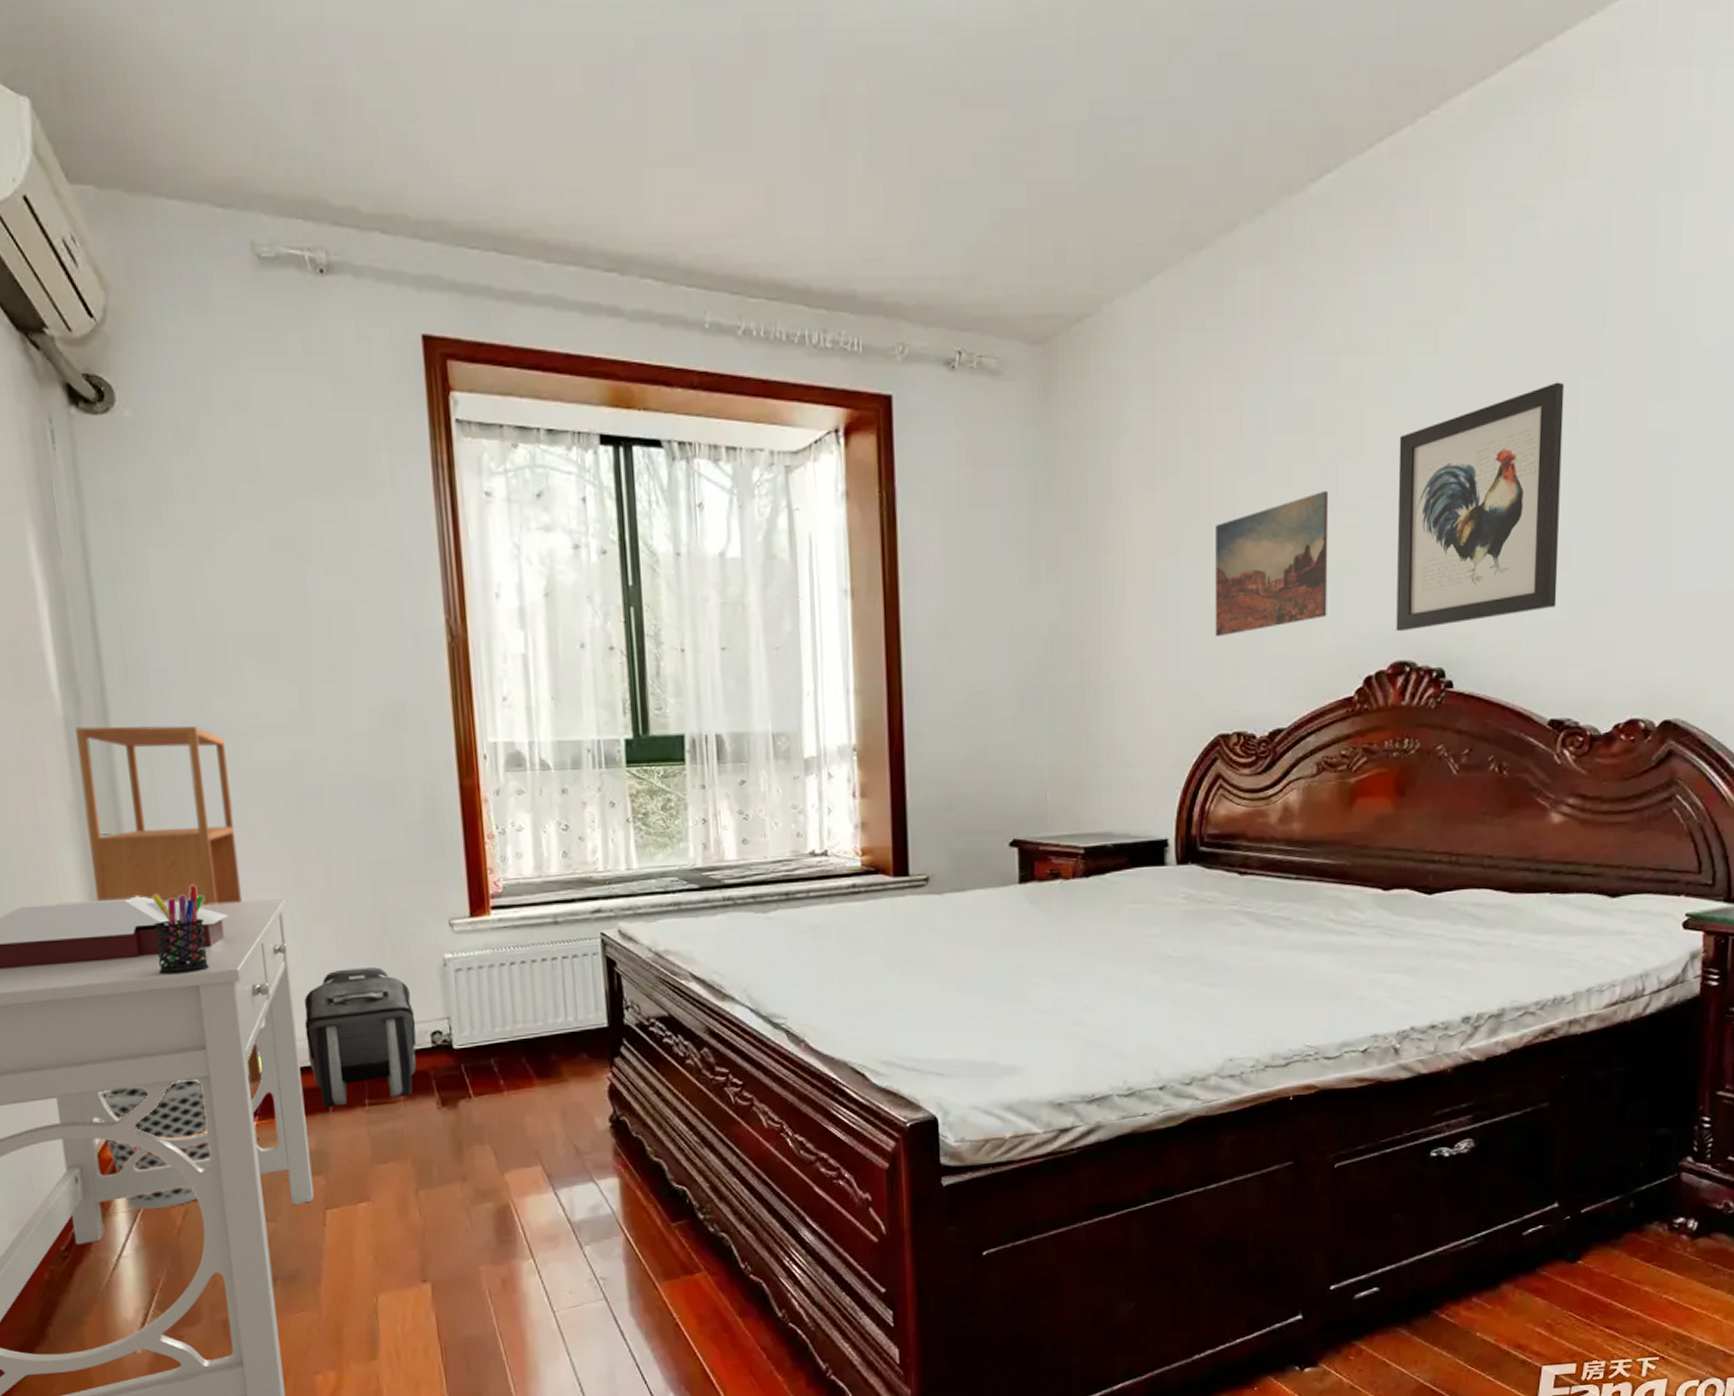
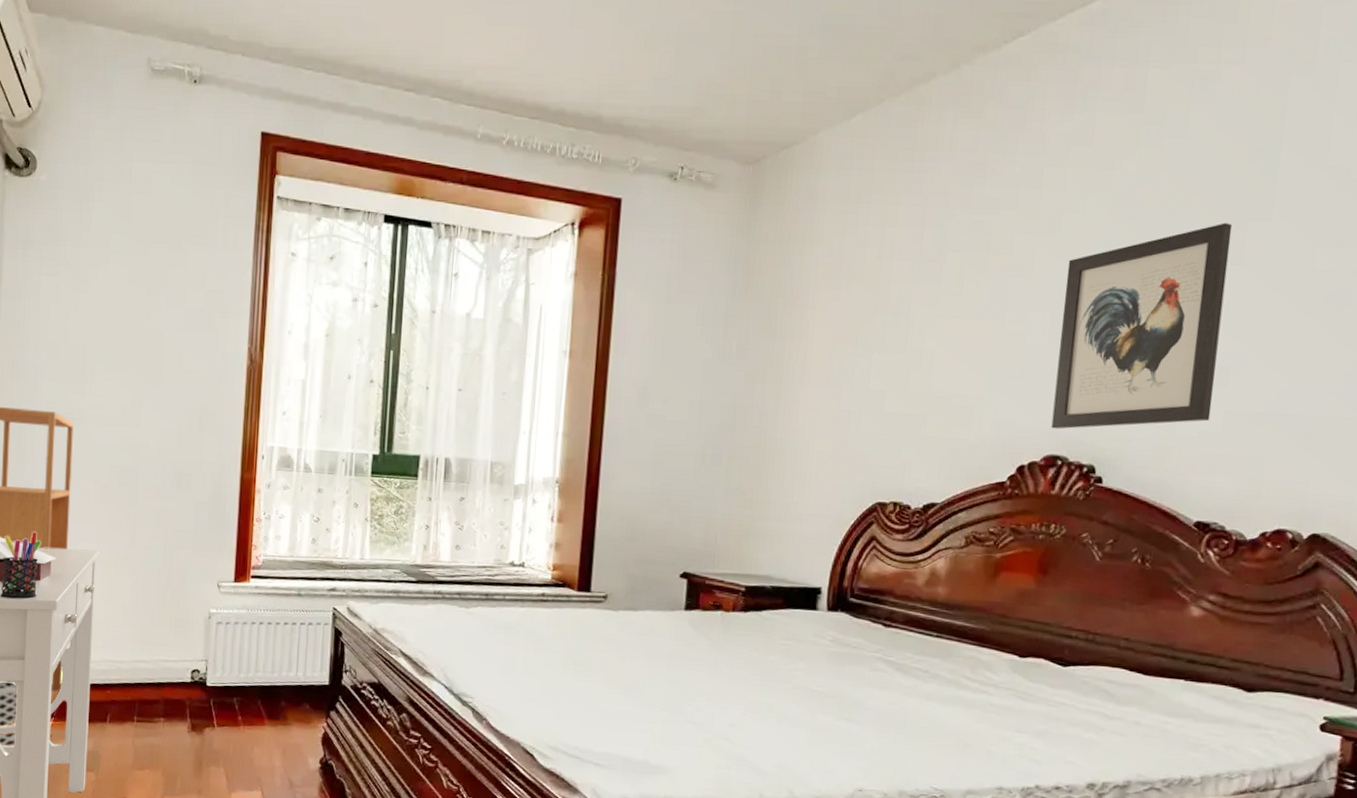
backpack: present [304,967,416,1107] -> none [97,611,182,719]
wall art: present [1215,490,1329,637] -> none [882,301,998,419]

